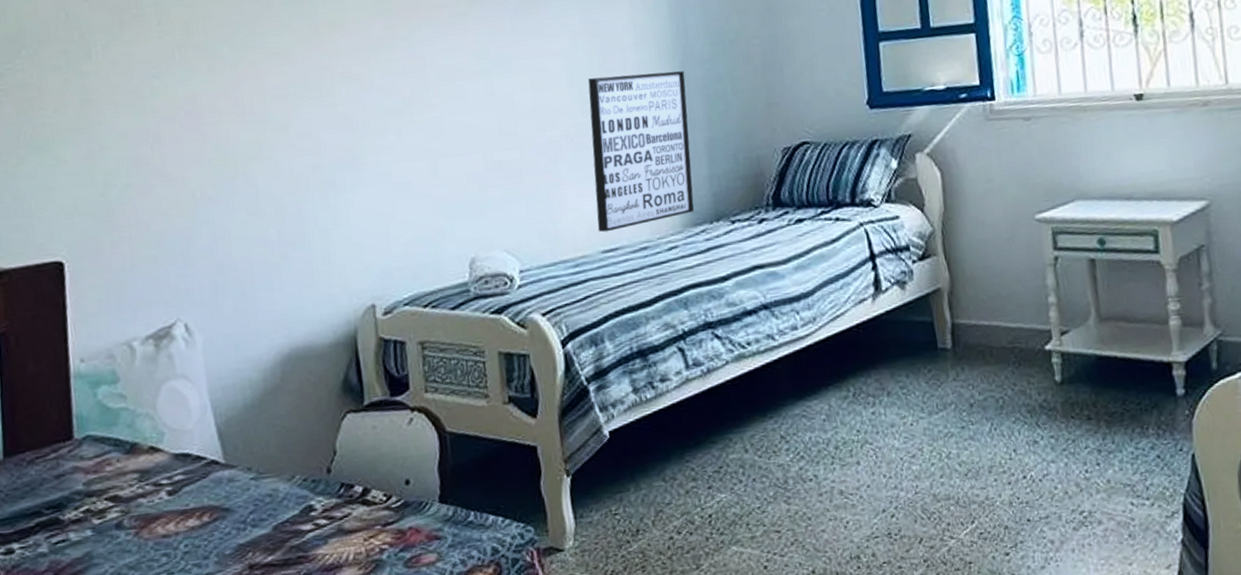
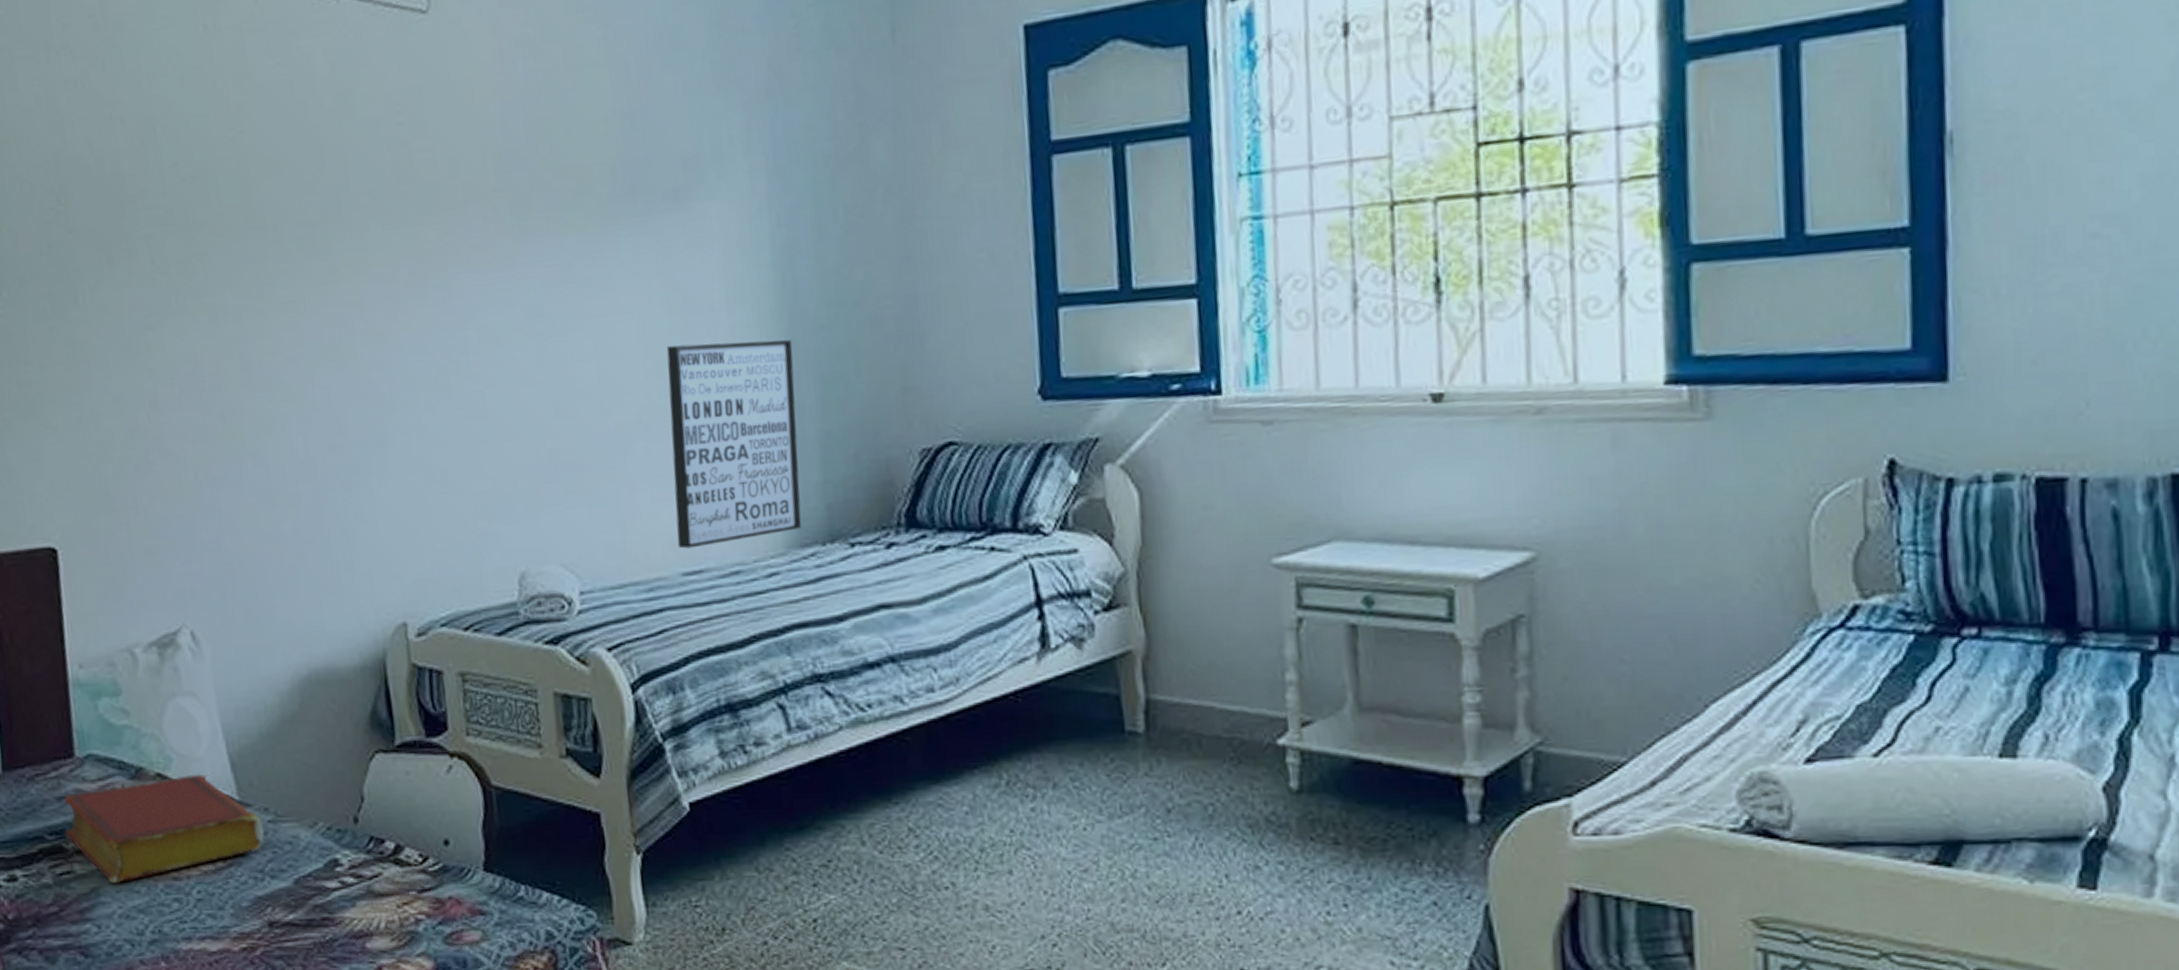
book: none [62,444,248,546] -> present [64,773,265,883]

